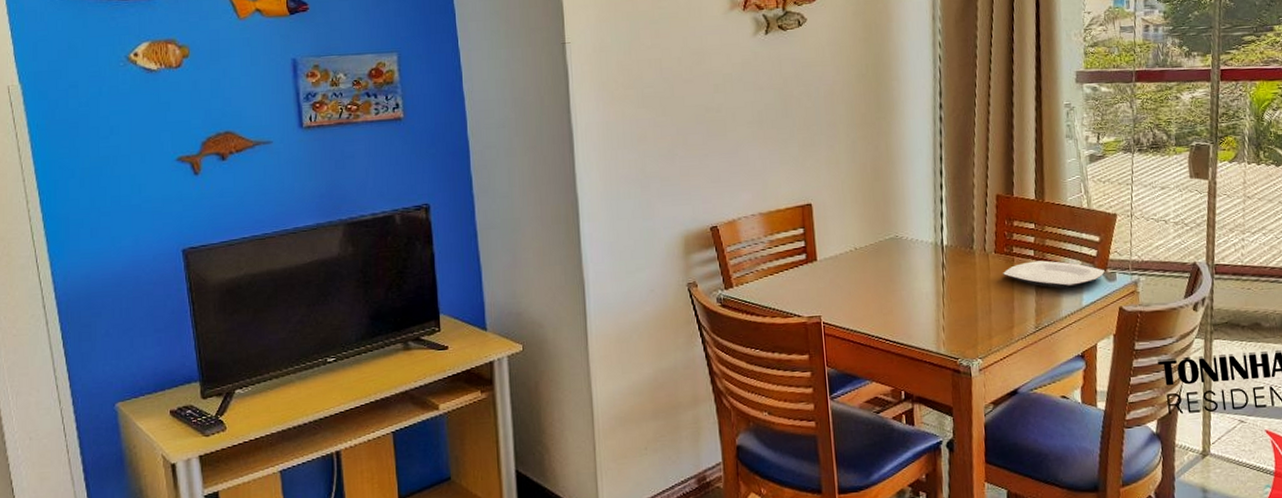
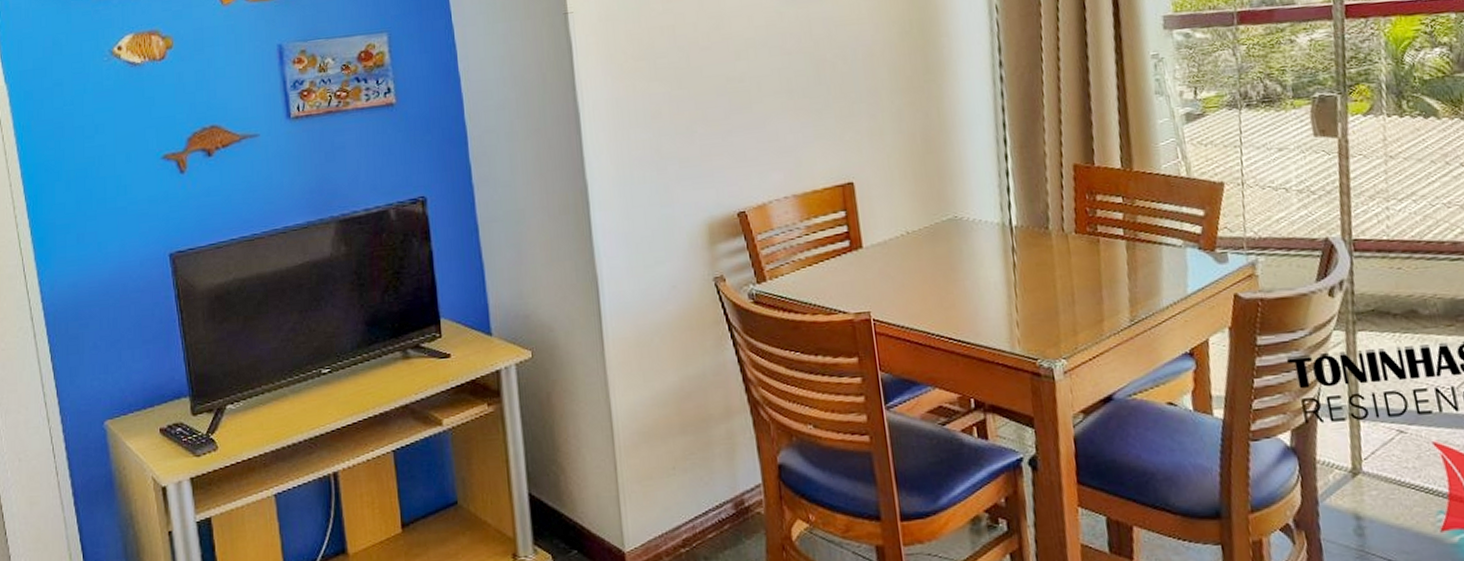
plate: present [1002,260,1105,288] -> none [1085,240,1213,273]

